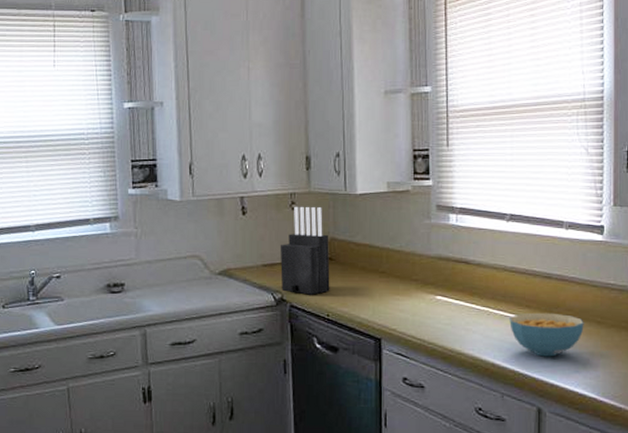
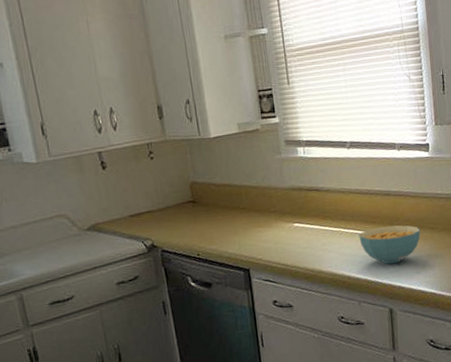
knife block: present [280,206,330,295] -> none [145,154,197,239]

